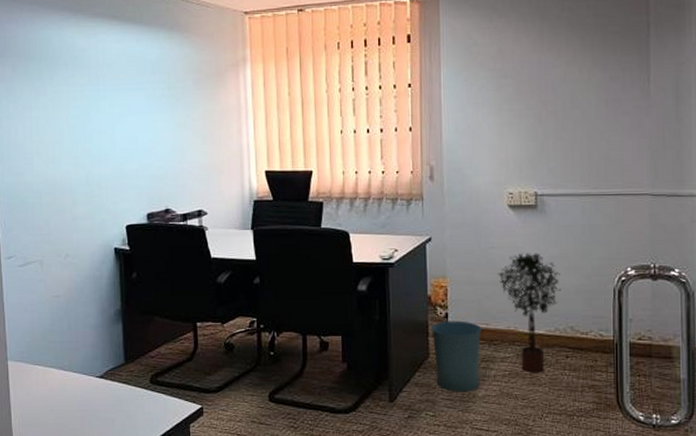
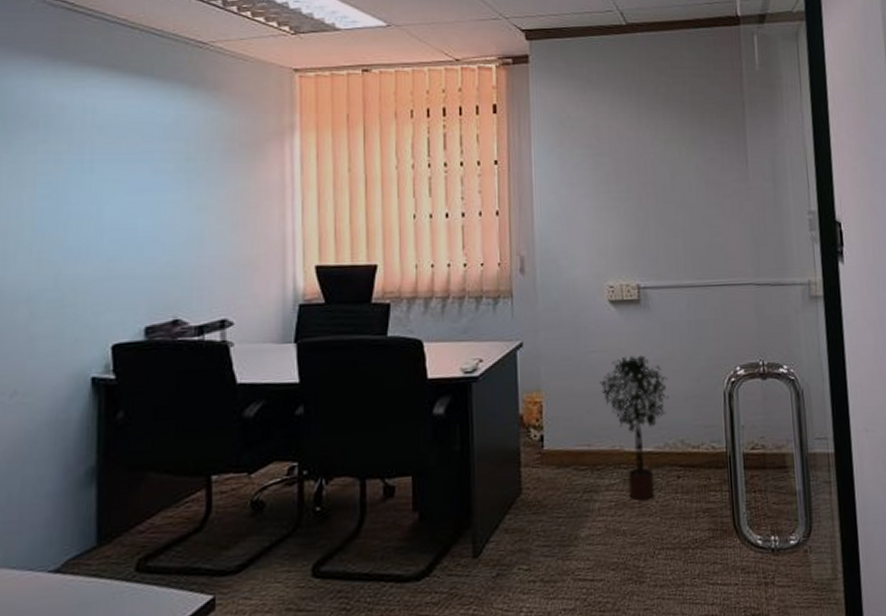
waste bin: present [431,320,482,392] -> none [524,443,583,535]

